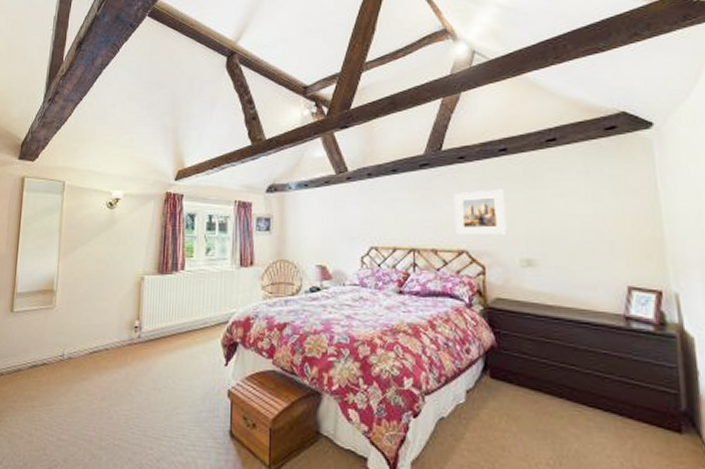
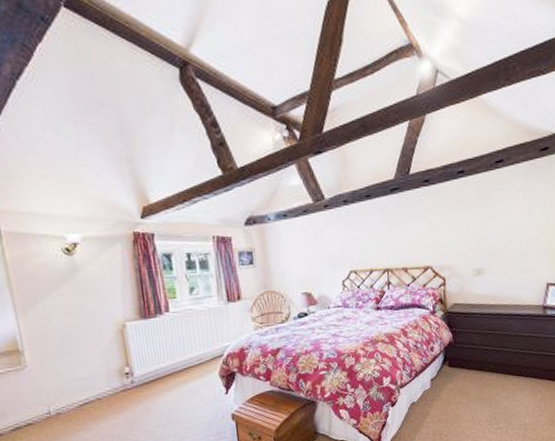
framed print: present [453,189,507,235] -> none [420,209,463,254]

